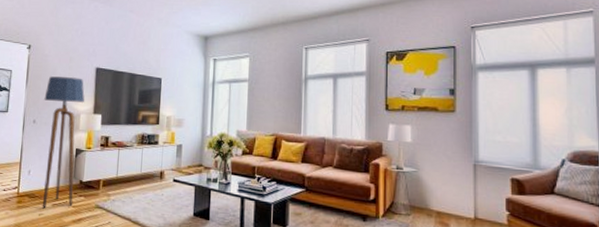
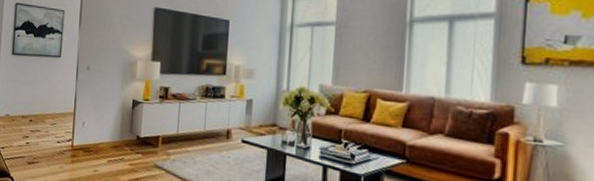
floor lamp: present [42,76,85,209] -> none [97,17,142,165]

